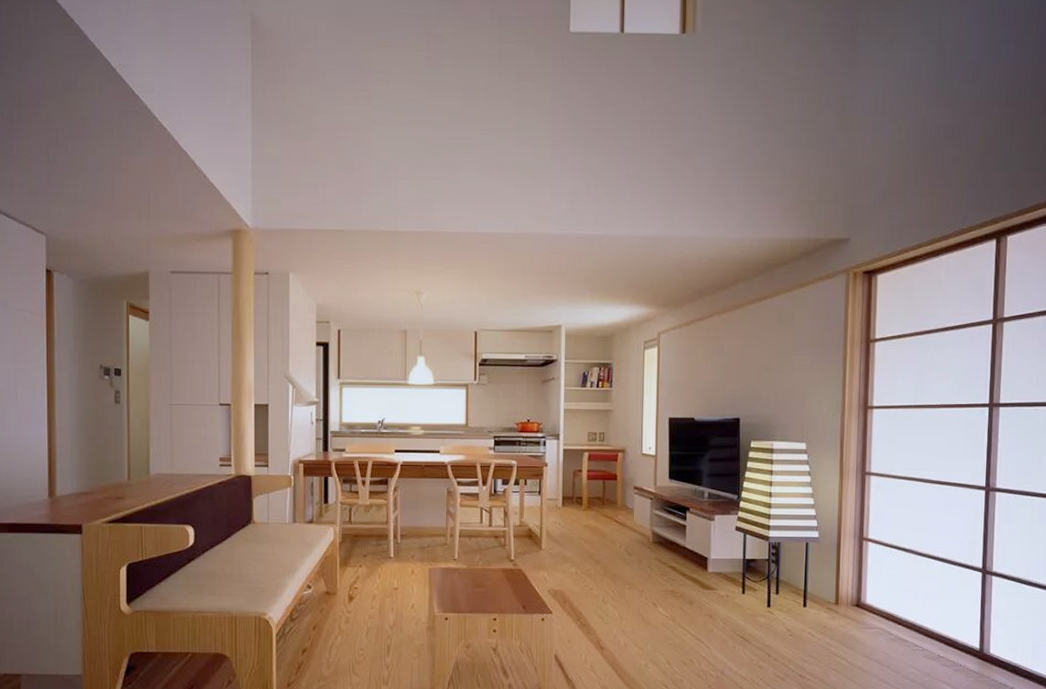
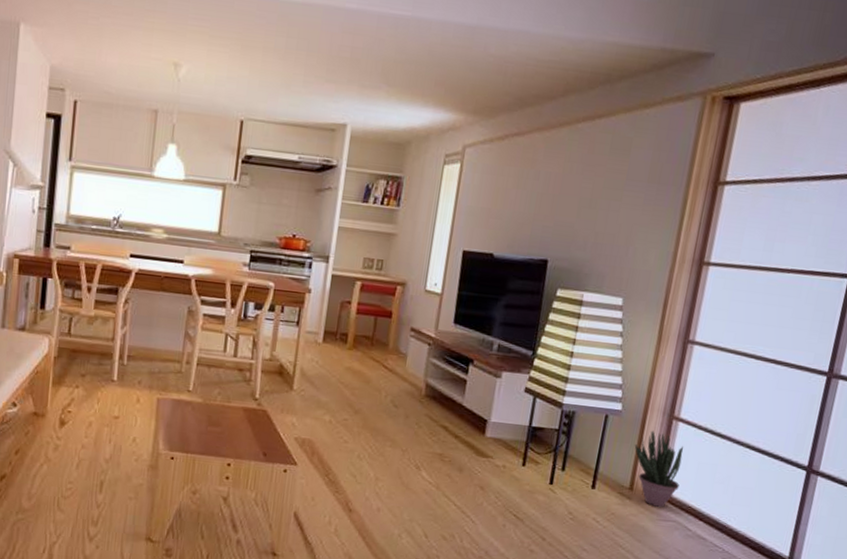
potted plant: none [834,551,877,617] -> present [634,430,683,507]

